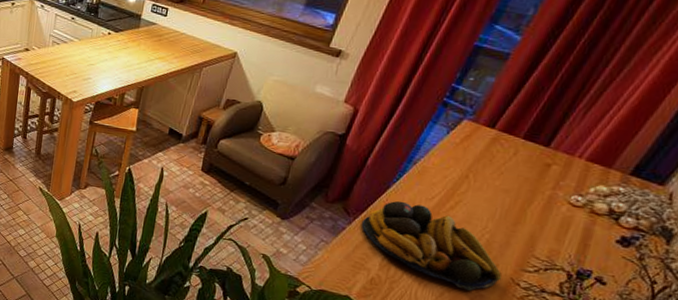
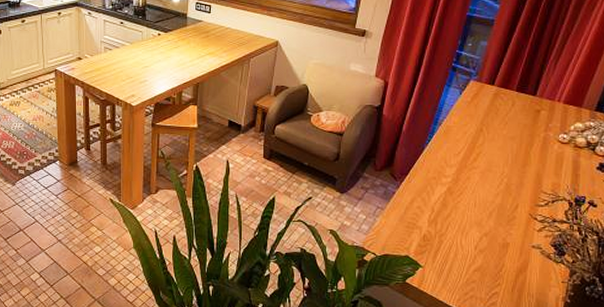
fruit bowl: present [361,201,502,291] -> none [407,160,523,231]

